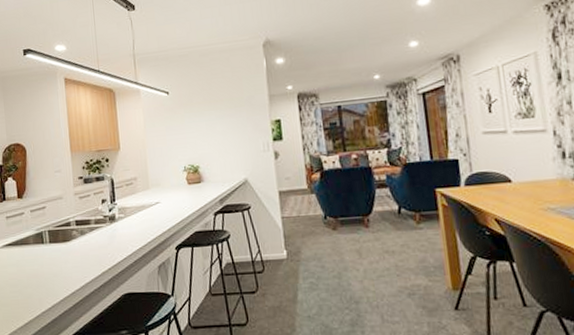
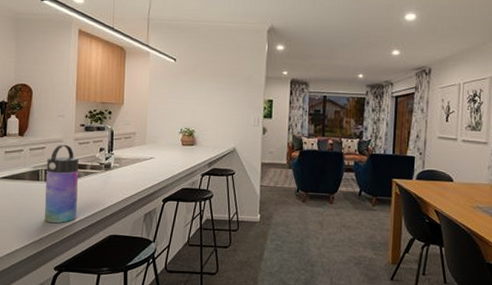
water bottle: none [49,201,87,287] -> present [45,145,79,223]

